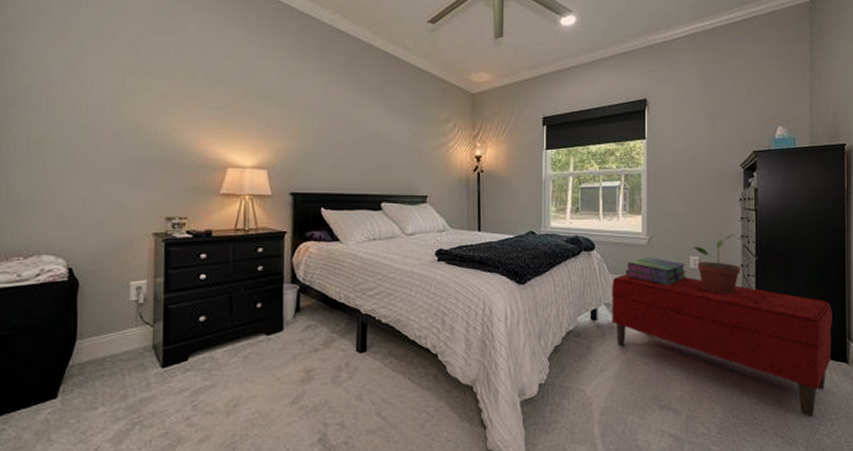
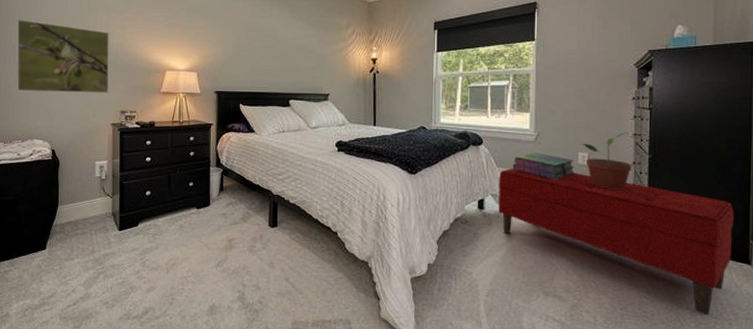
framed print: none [18,99,151,196] -> present [17,19,109,93]

